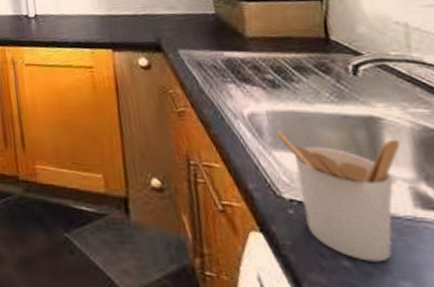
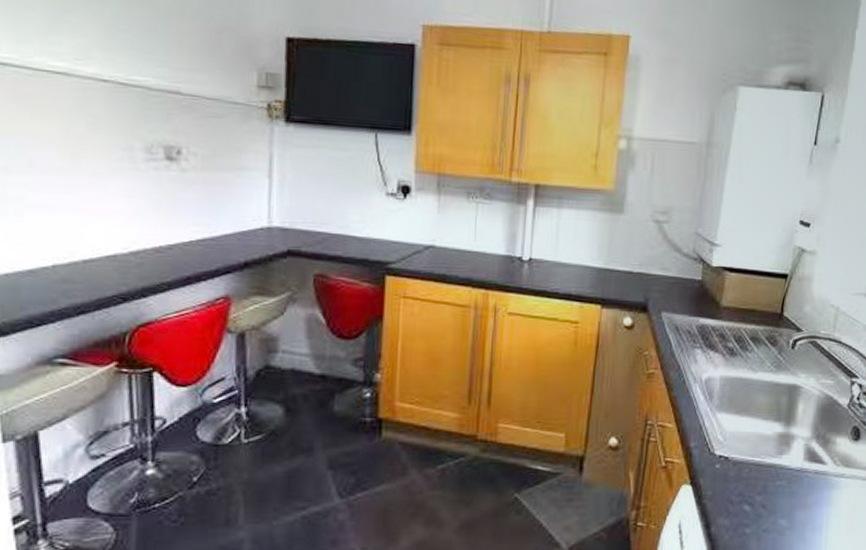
utensil holder: present [274,129,401,262] -> none [722,393,808,506]

